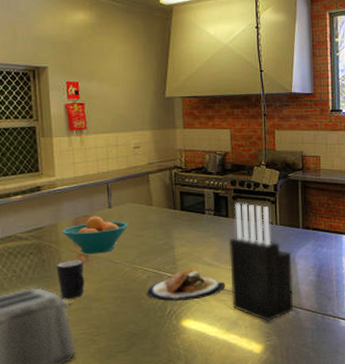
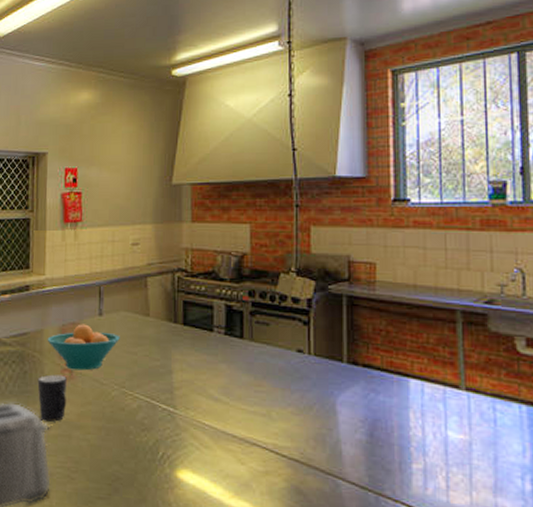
plate: present [148,268,225,301] -> none [137,402,235,444]
knife block: present [228,203,294,322] -> none [242,320,332,492]

